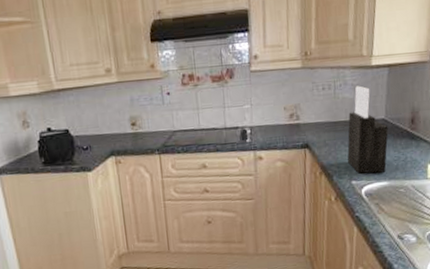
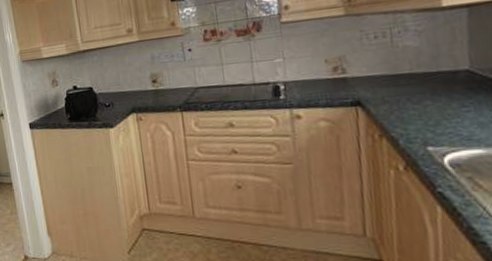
knife block: present [347,86,388,174] -> none [414,31,480,138]

